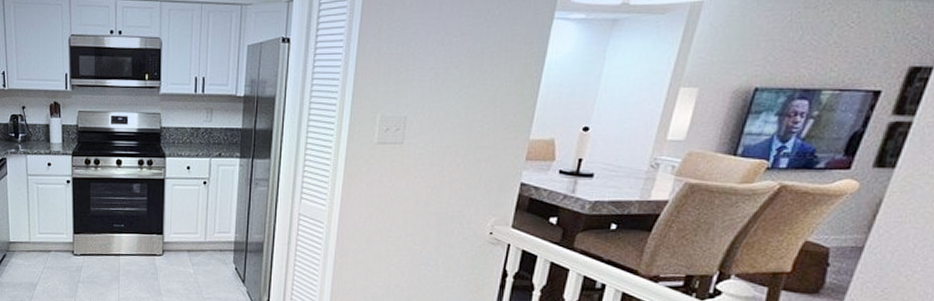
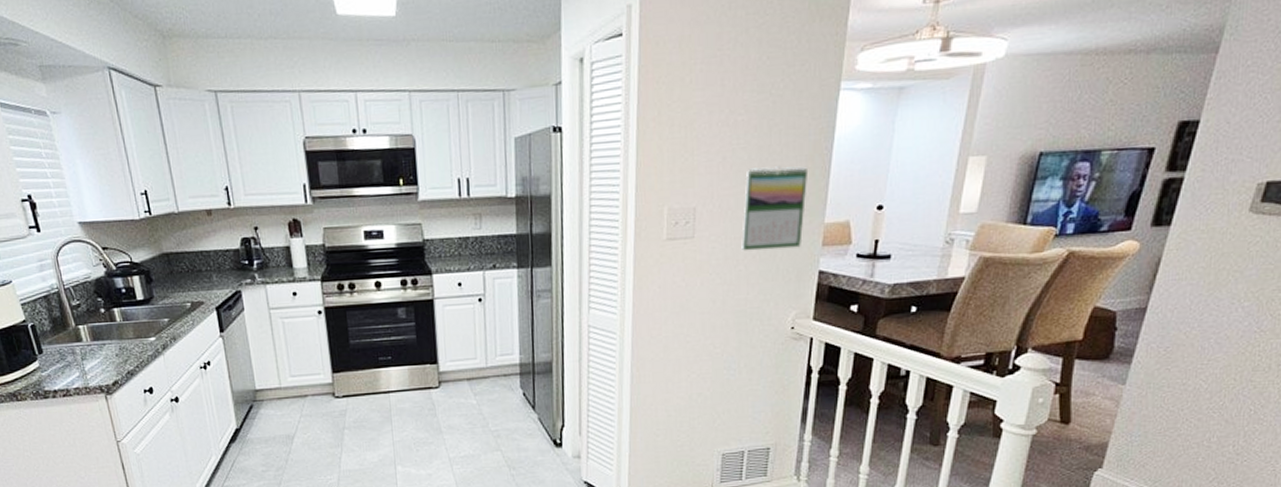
calendar: none [447,85,516,160] -> present [741,166,807,251]

